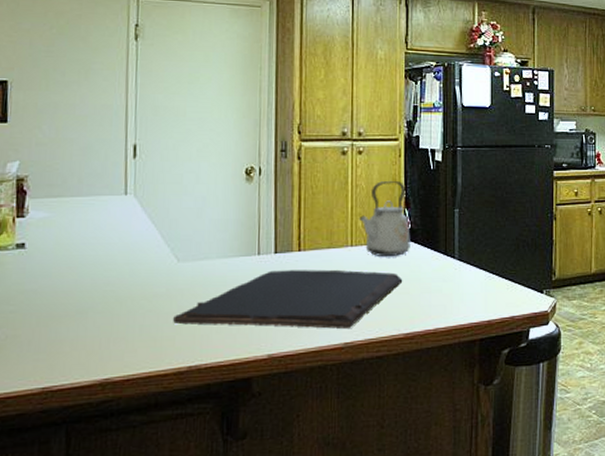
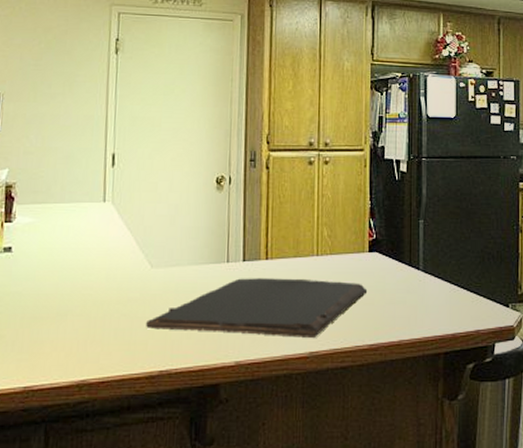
kettle: present [359,180,410,256] -> none [324,190,375,266]

